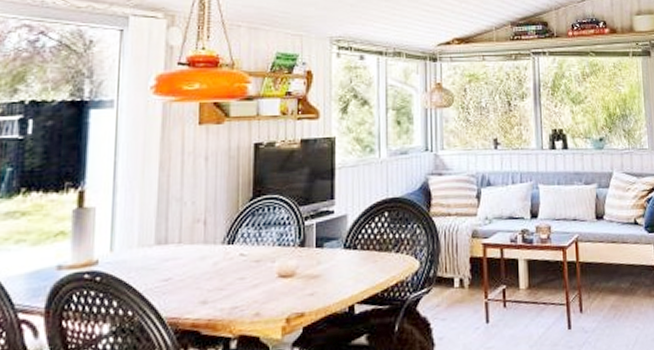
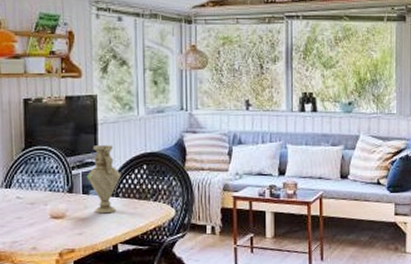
vase: none [322,191,360,270] -> present [87,145,121,214]

